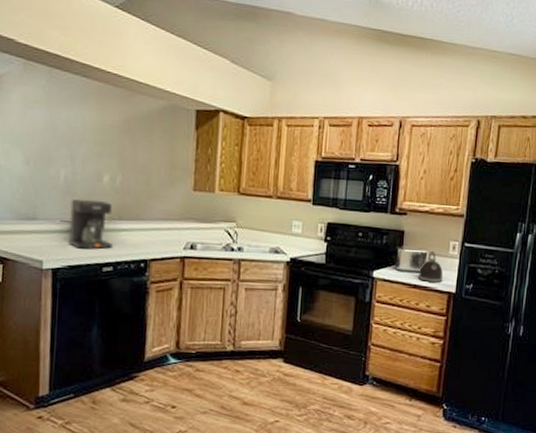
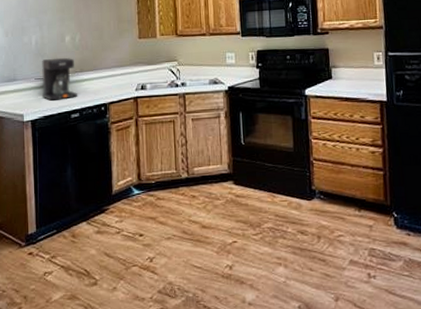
toaster: present [394,245,430,274] -> none [322,61,357,88]
kettle: present [418,250,443,284] -> none [348,63,373,95]

